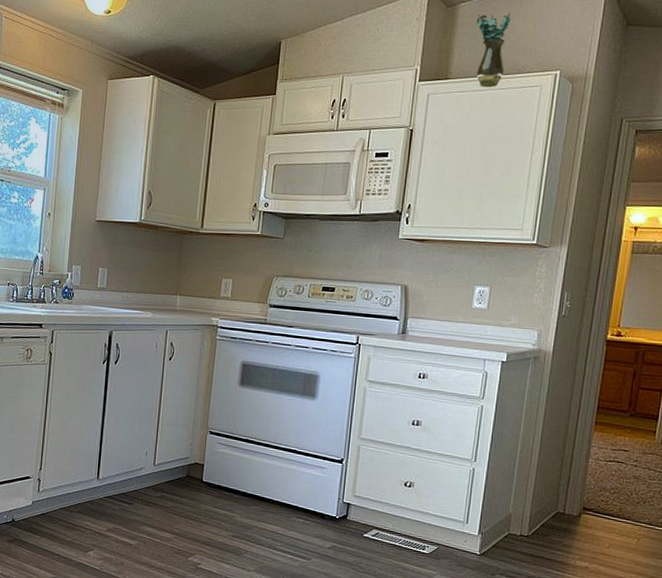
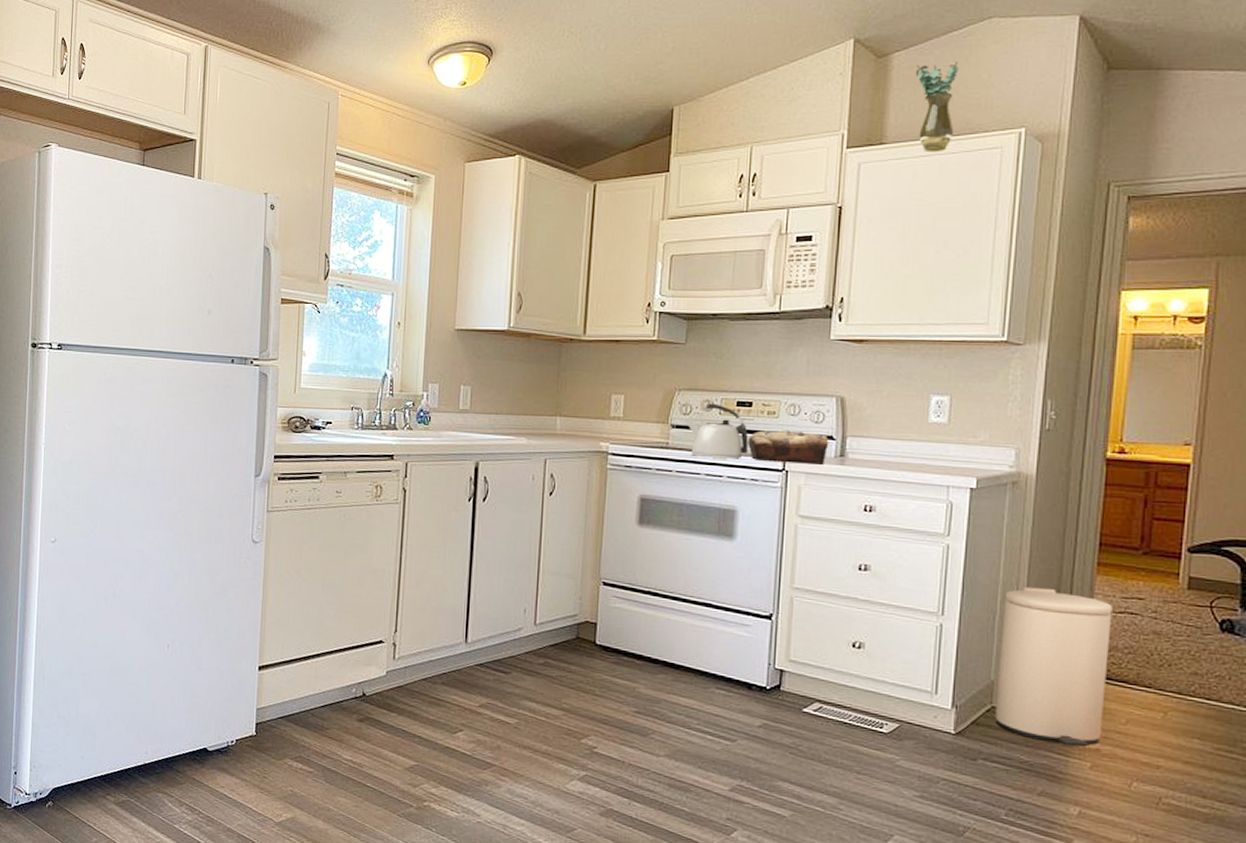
kettle: none [280,287,331,335] -> present [685,403,749,460]
bread loaf: none [330,311,394,341] -> present [748,430,829,466]
pedal bin: none [510,440,604,565] -> present [995,586,1112,747]

